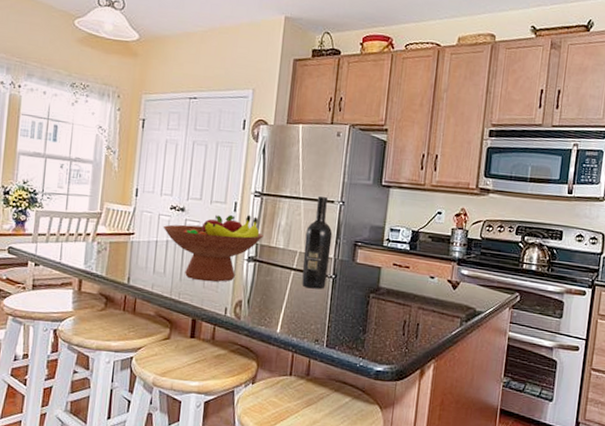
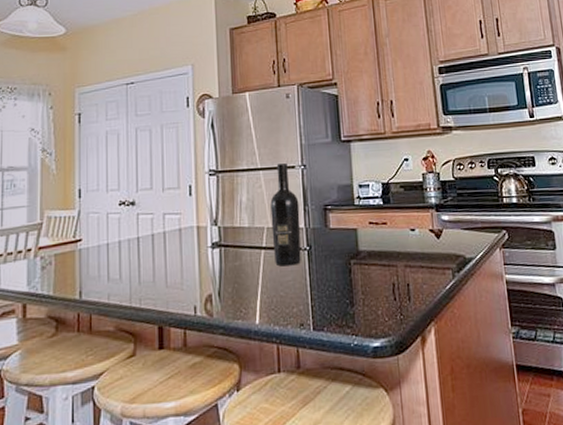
fruit bowl: present [163,215,264,282] -> none [113,196,225,281]

